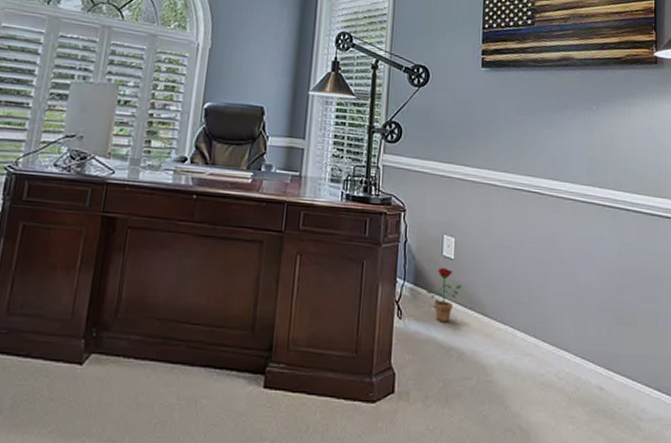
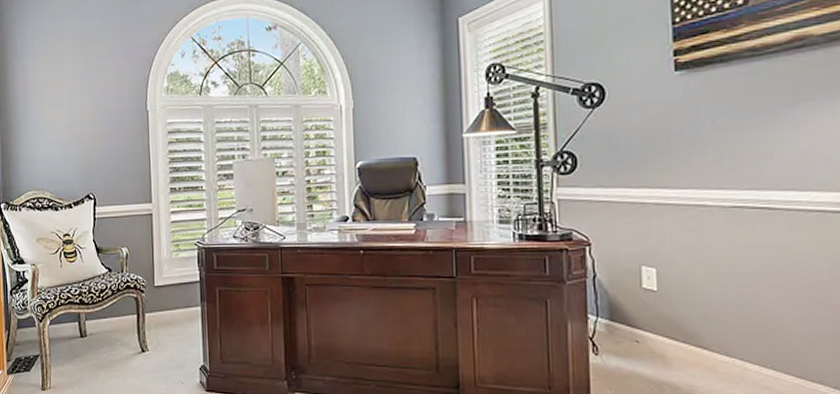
decorative plant: present [426,267,462,323] -> none [625,300,670,357]

